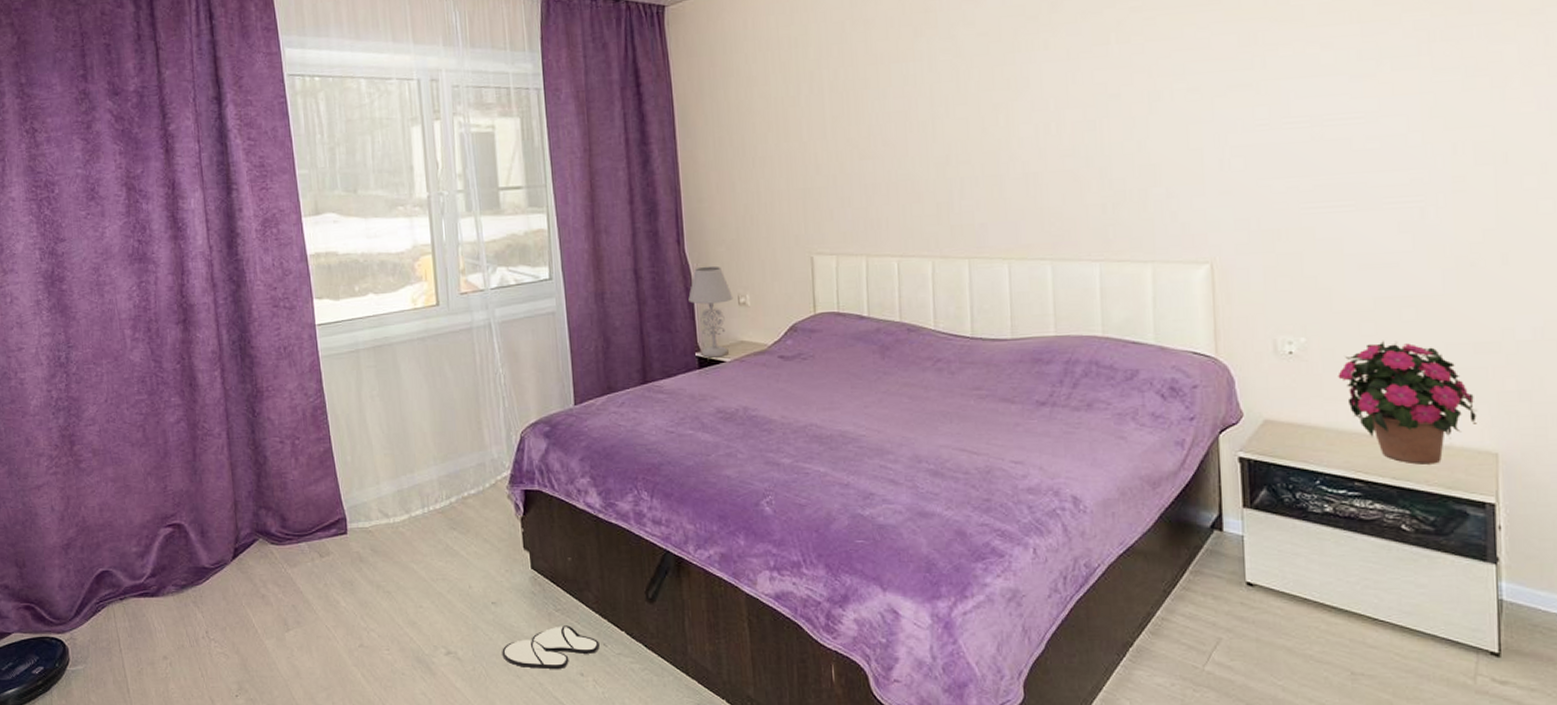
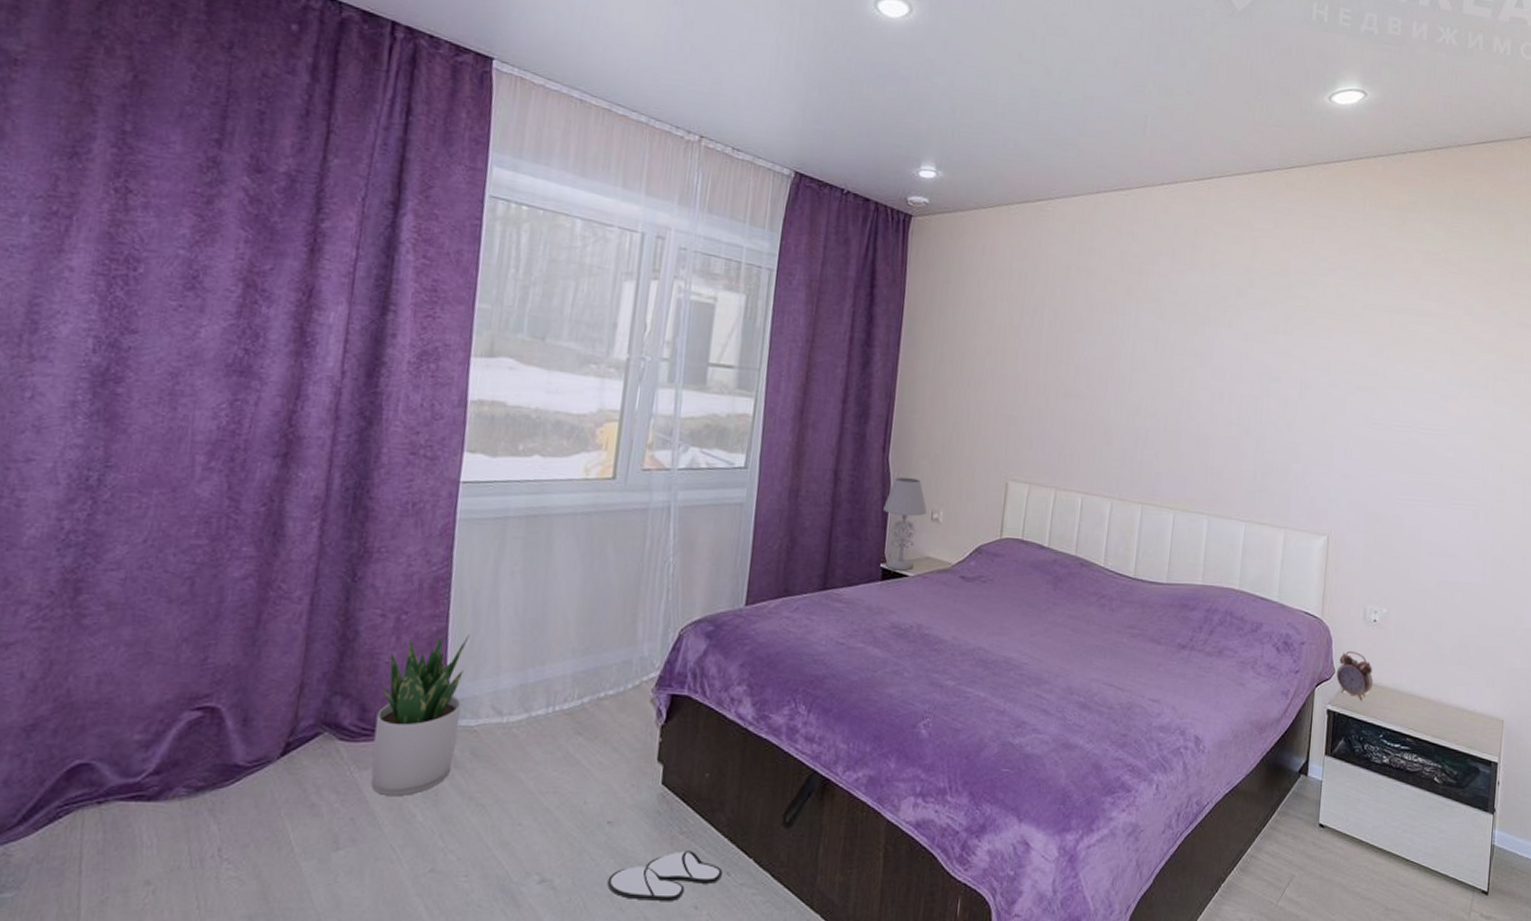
planter: none [289,452,358,588] -> present [370,635,470,797]
alarm clock: none [1245,389,1298,444] -> present [1336,650,1373,701]
potted flower: present [1338,340,1477,465] -> none [1405,617,1493,726]

